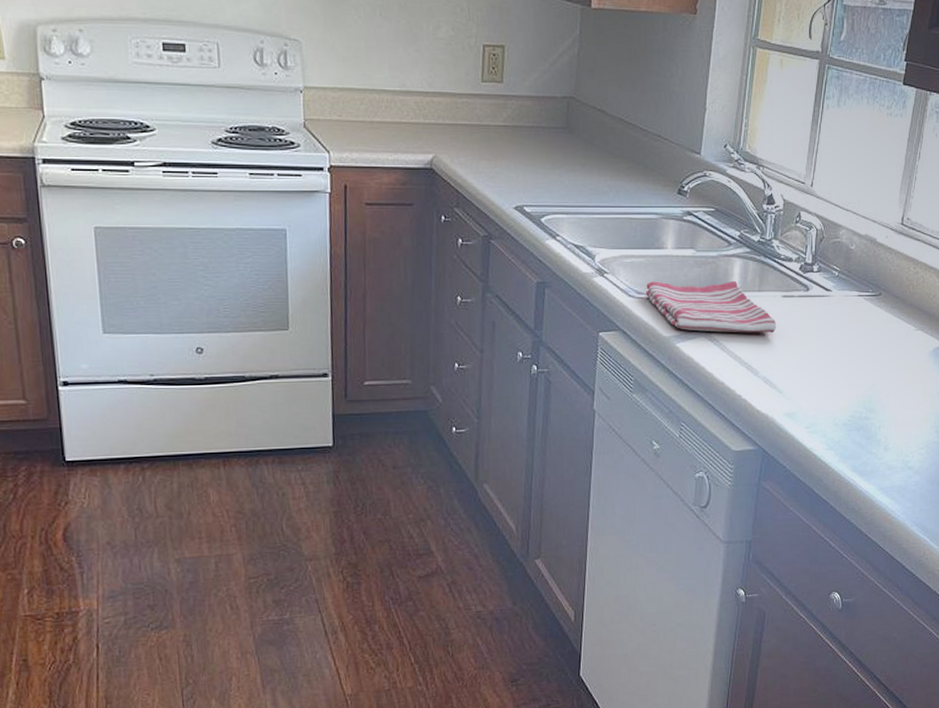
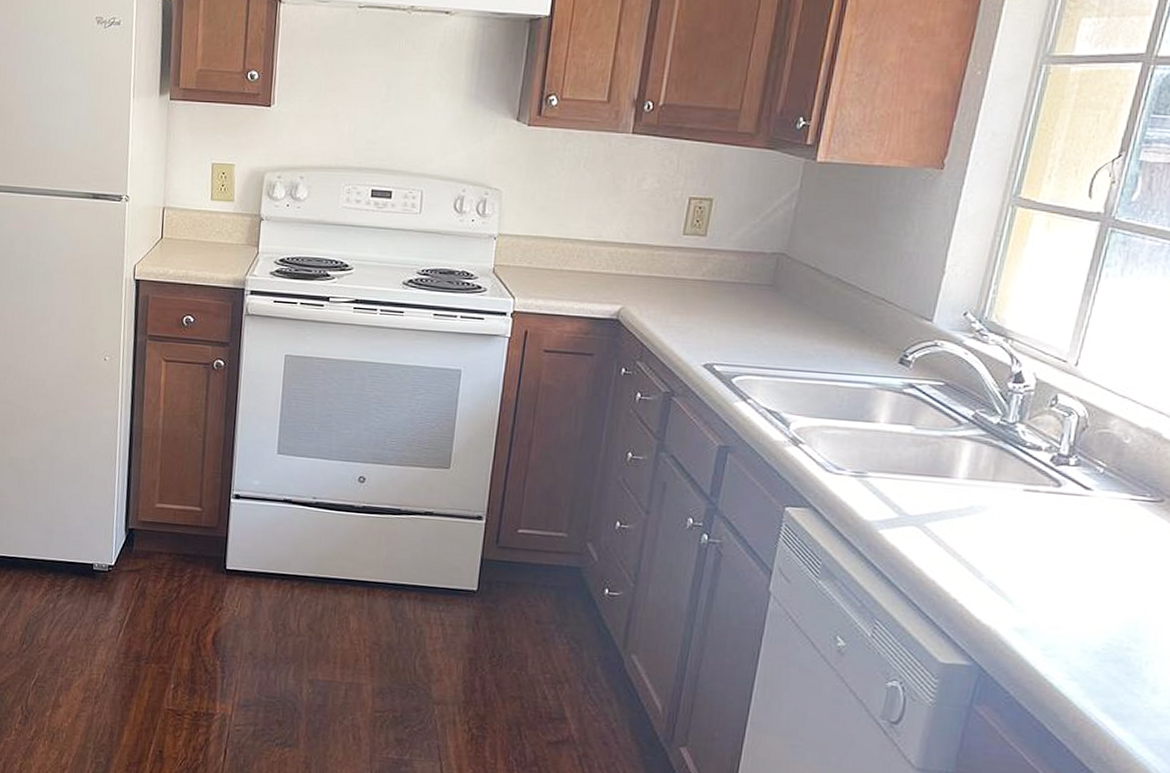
dish towel: present [646,280,777,334] -> none [847,457,1013,532]

